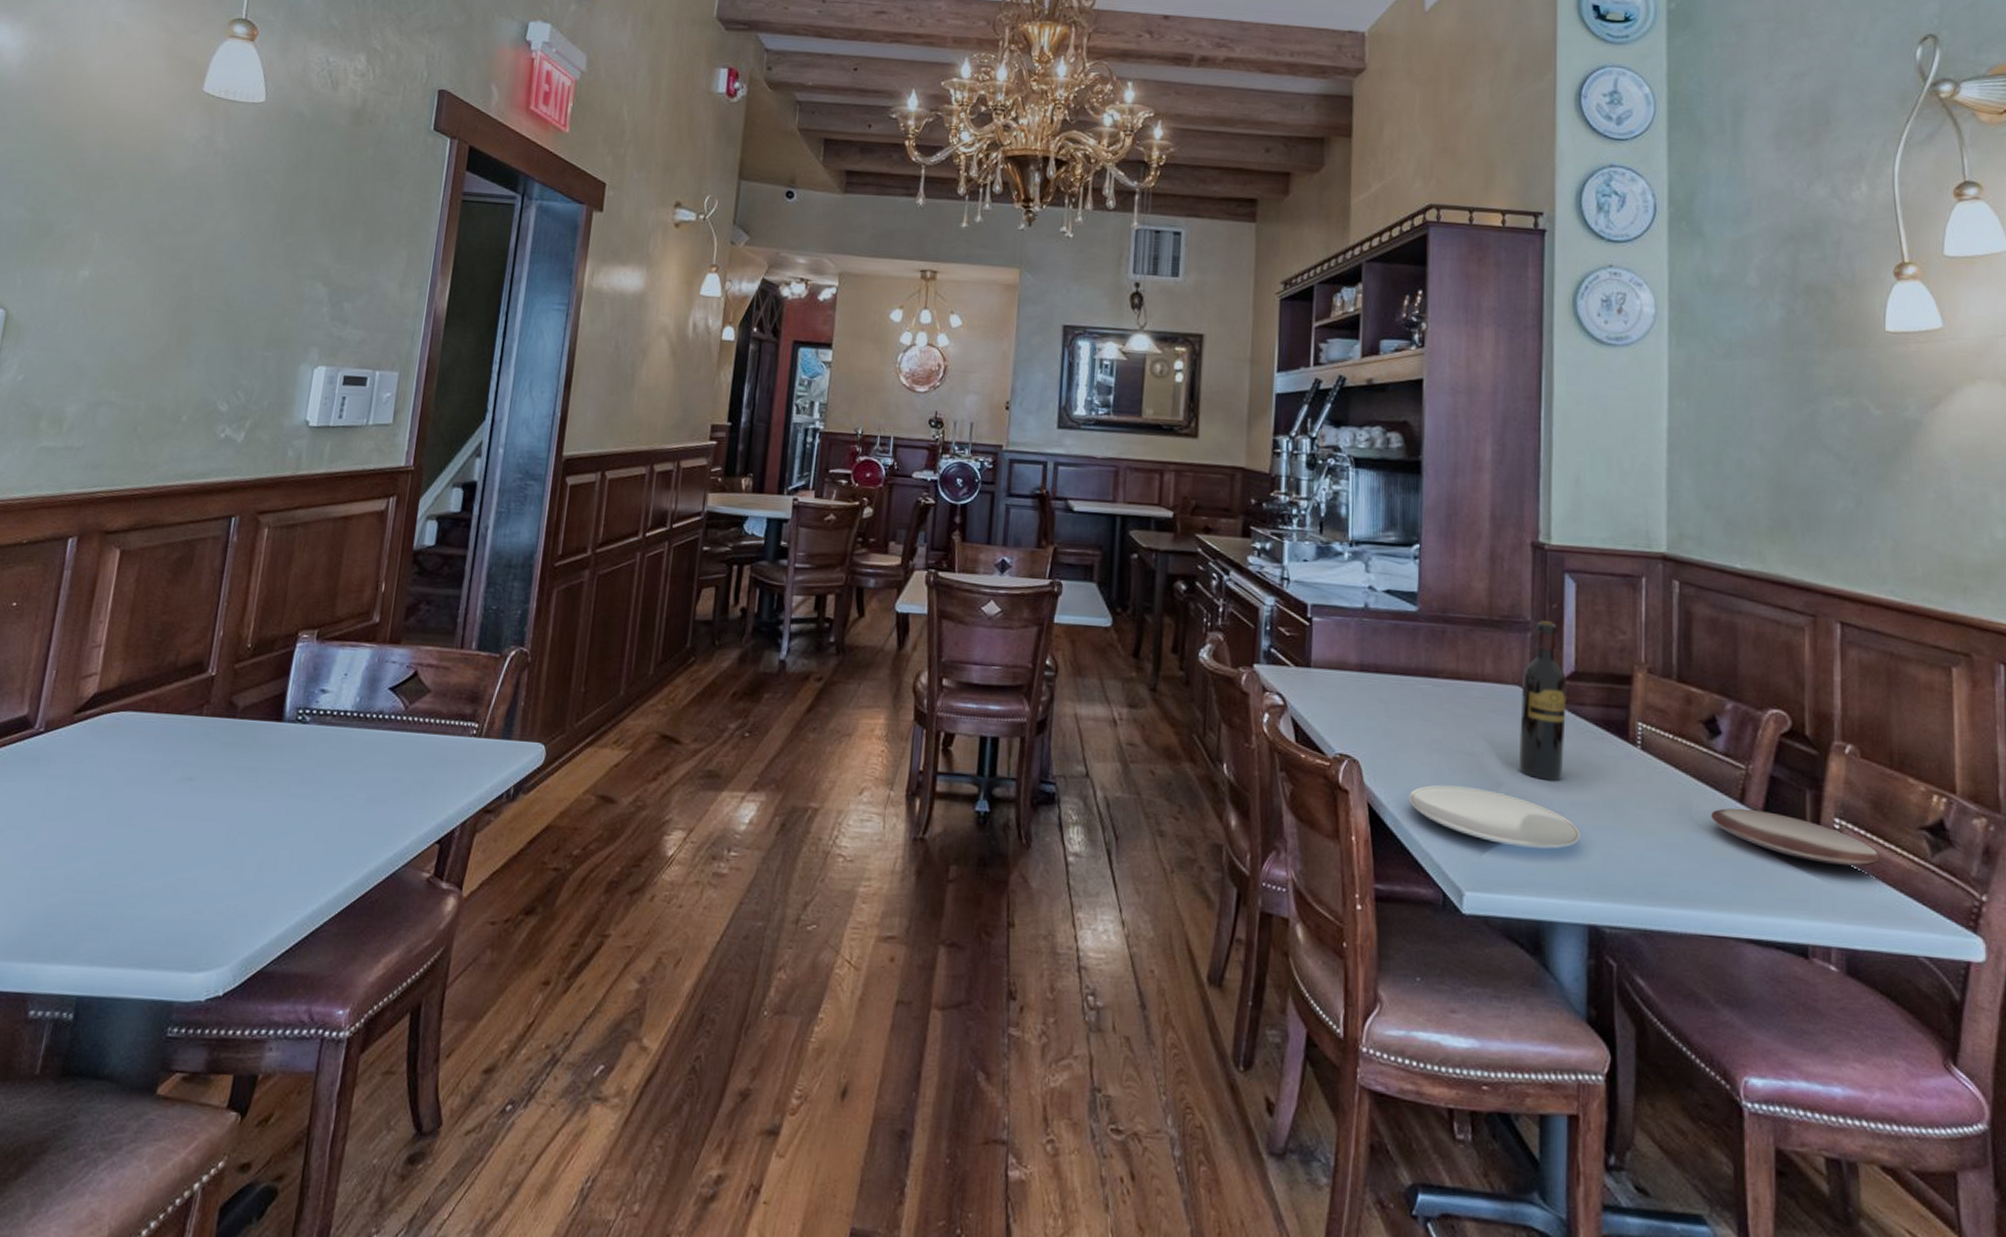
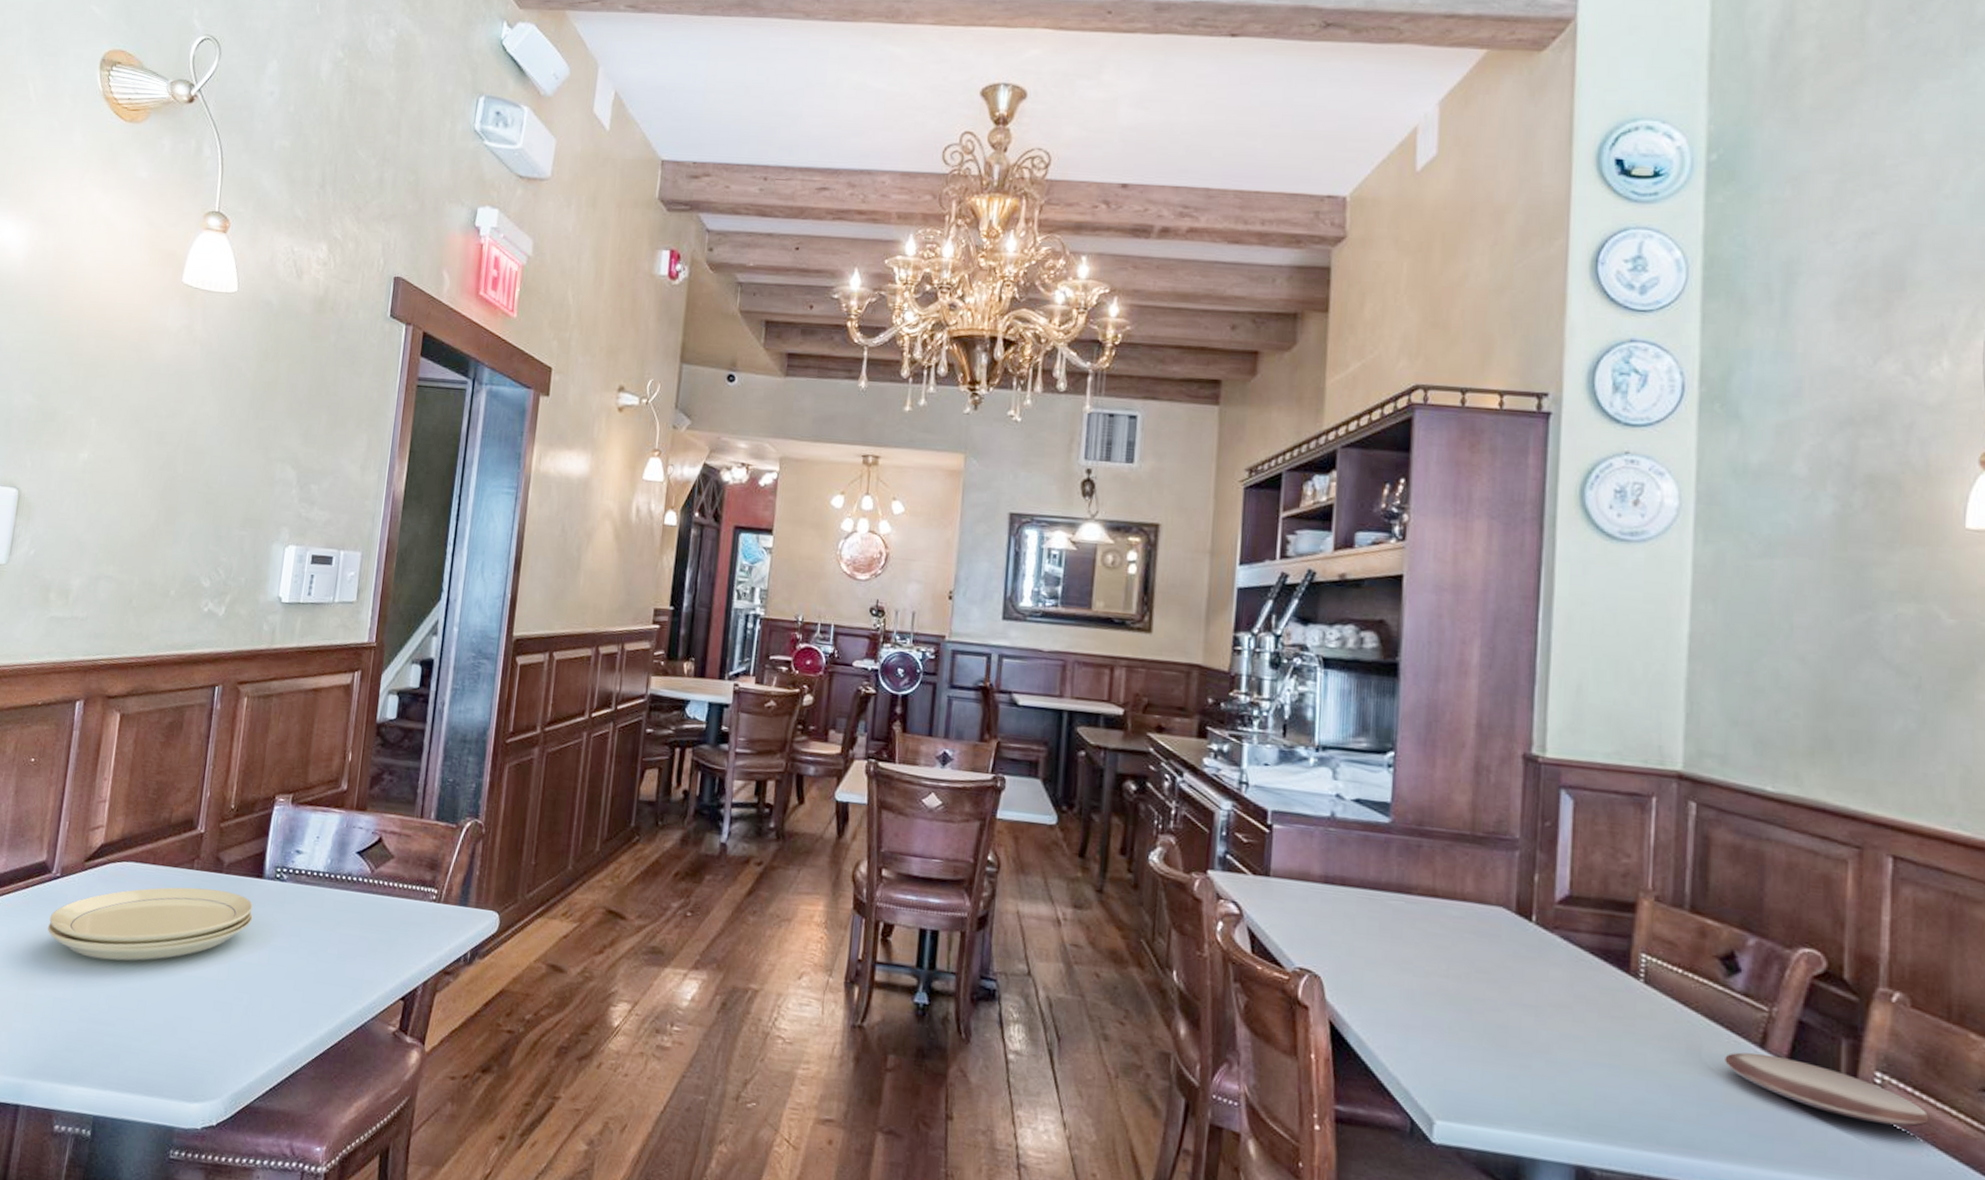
plate: none [26,735,271,822] -> present [47,887,253,961]
plate: present [1408,784,1580,849] -> none [1375,1006,1570,1083]
wine bottle: present [1518,621,1567,781] -> none [1500,839,1559,1011]

